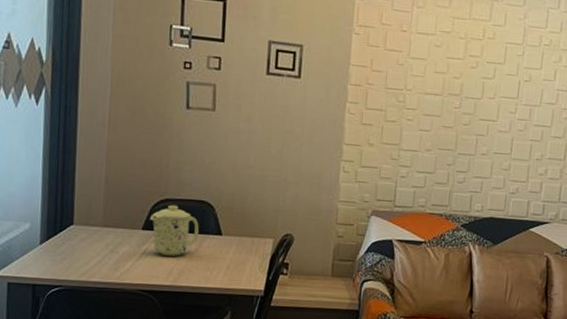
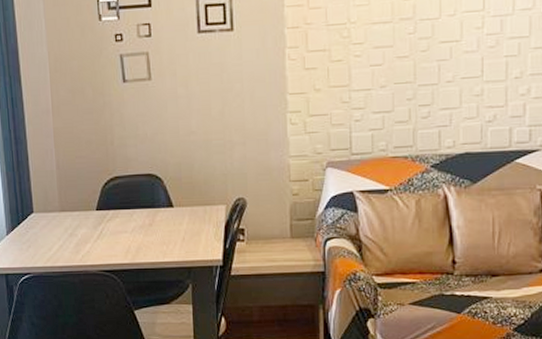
mug: present [150,204,199,256] -> none [102,182,150,234]

